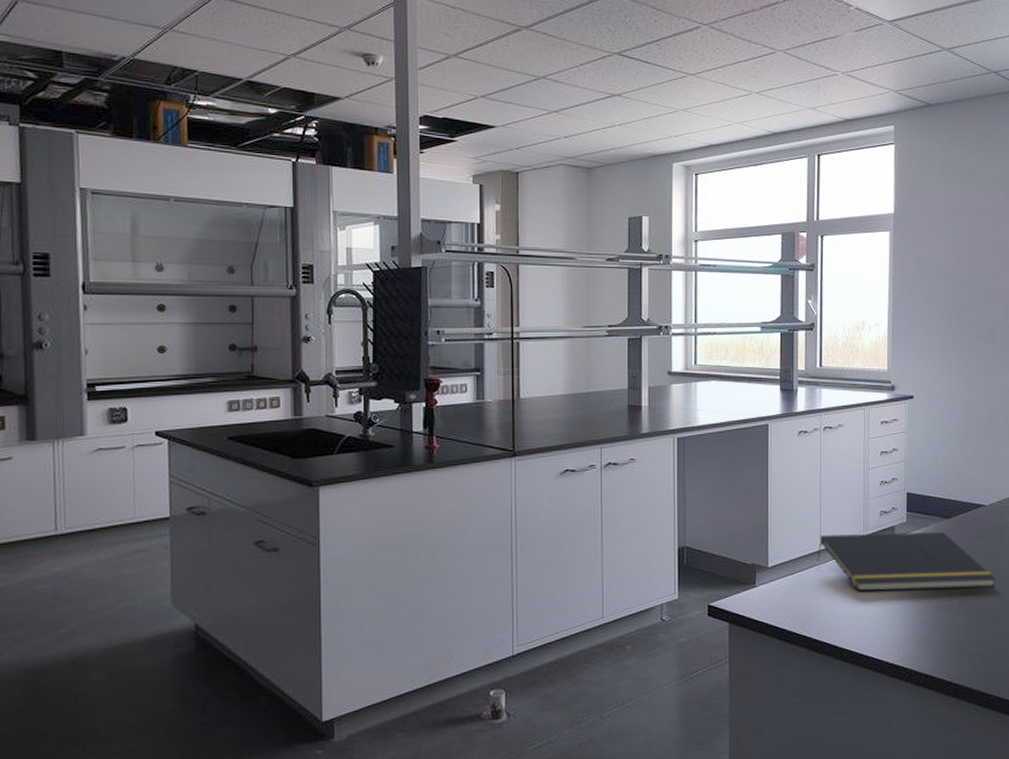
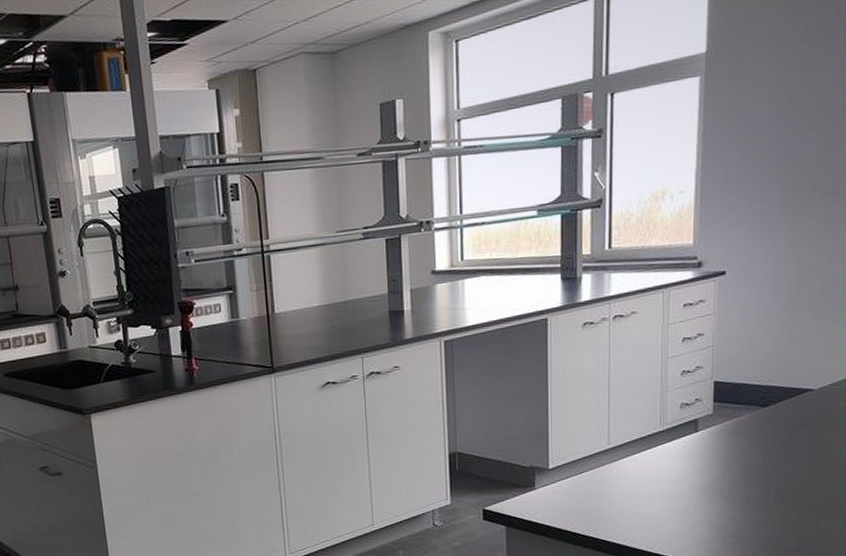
notepad: present [817,531,996,592] -> none [604,421,823,490]

